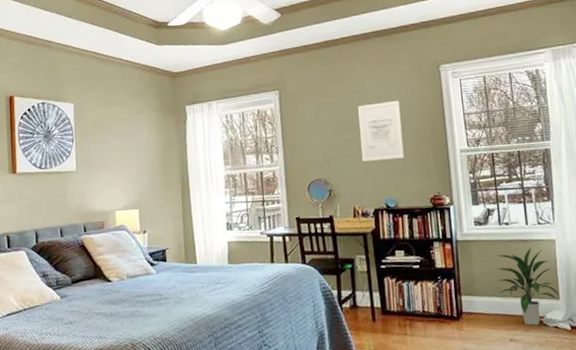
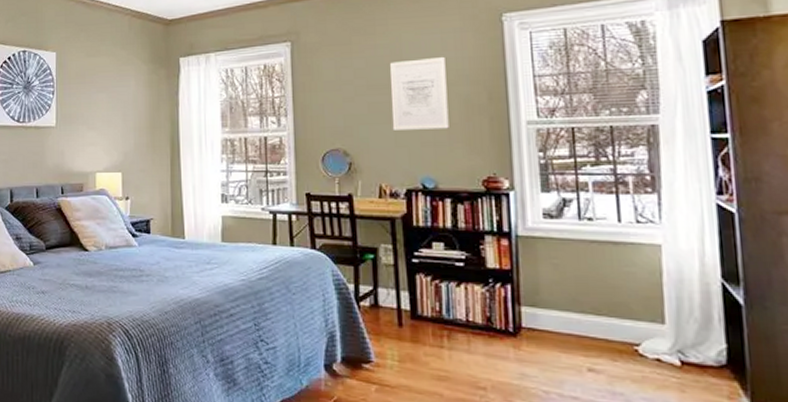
indoor plant: present [496,246,560,326] -> none [572,251,666,355]

